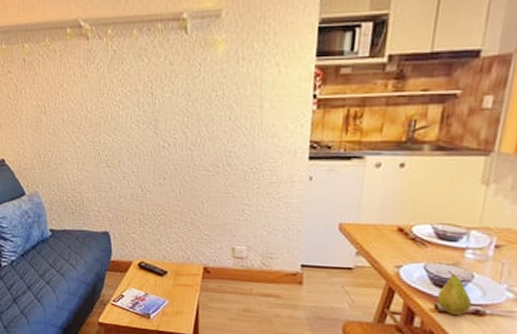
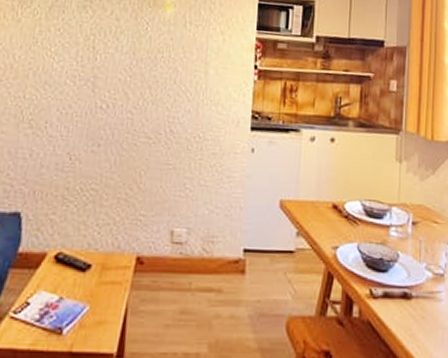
fruit: present [436,271,472,316] -> none [370,250,400,301]

